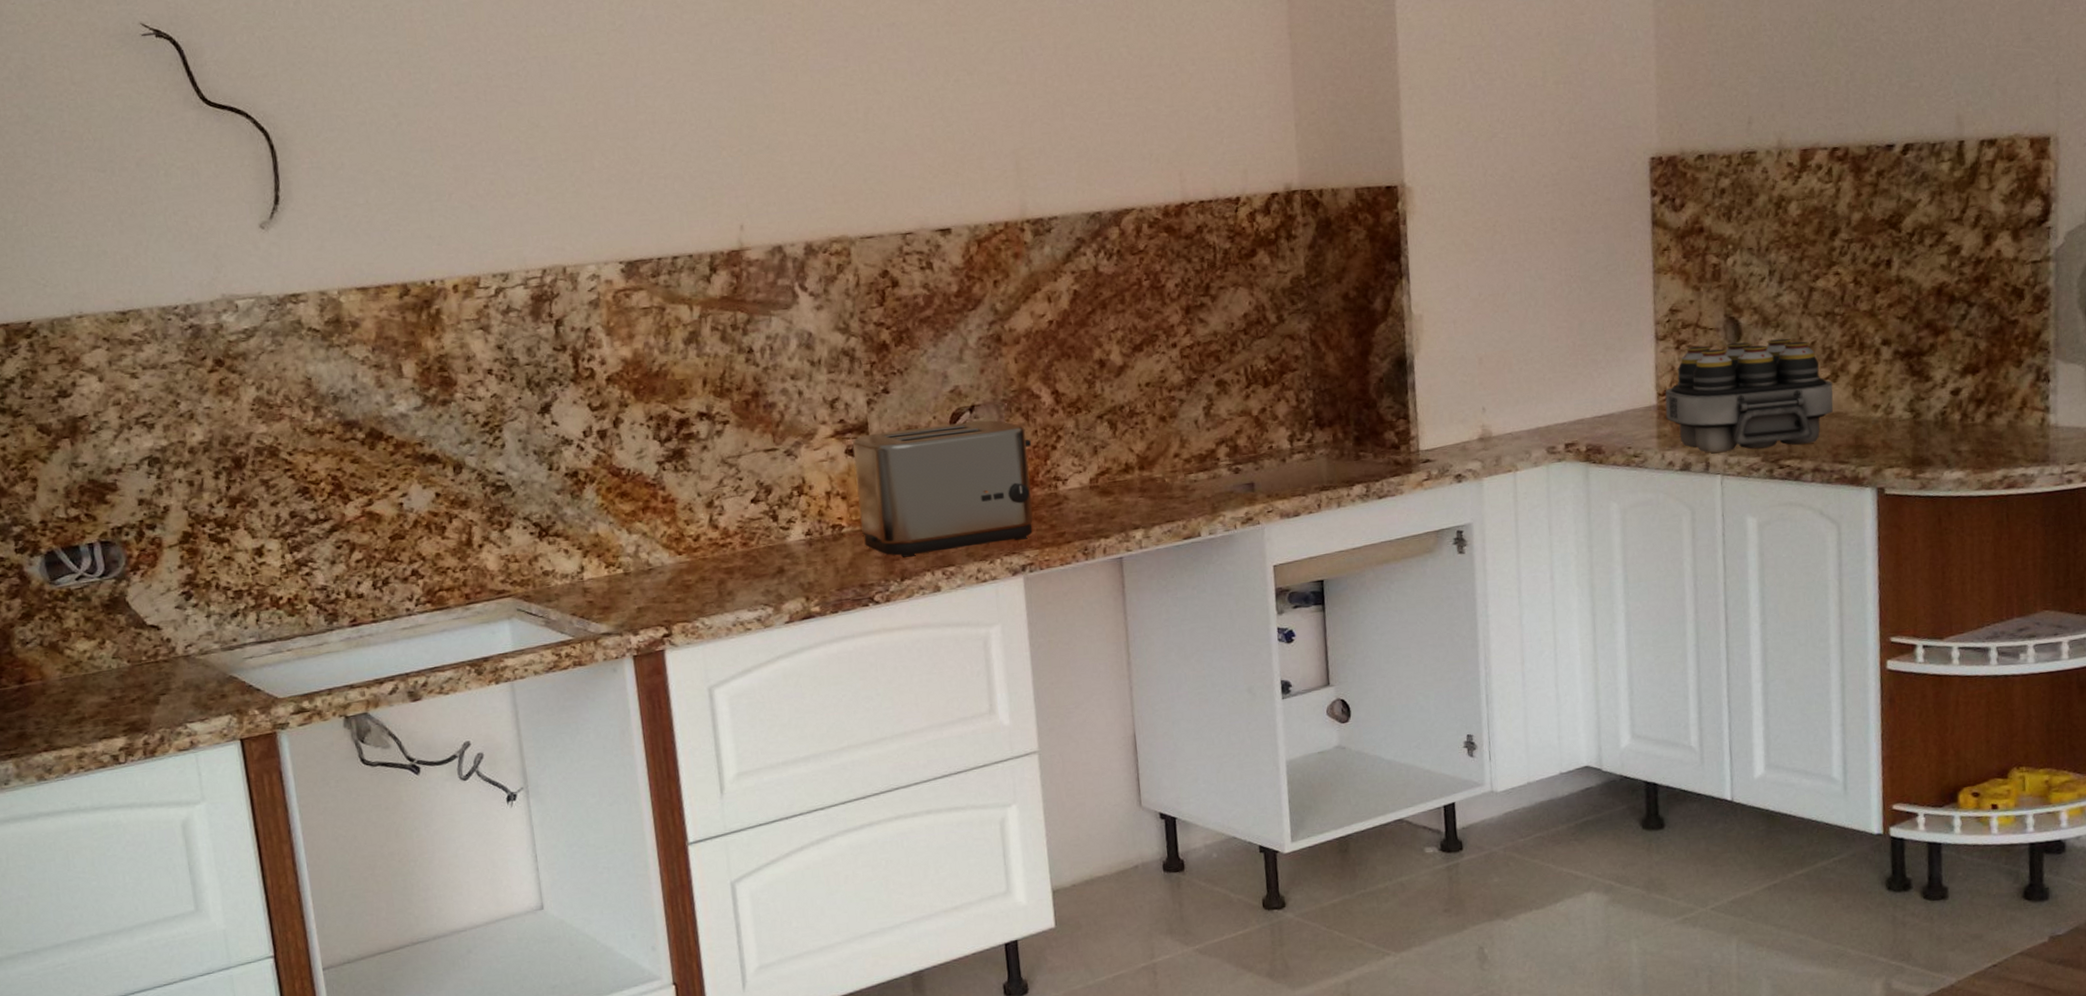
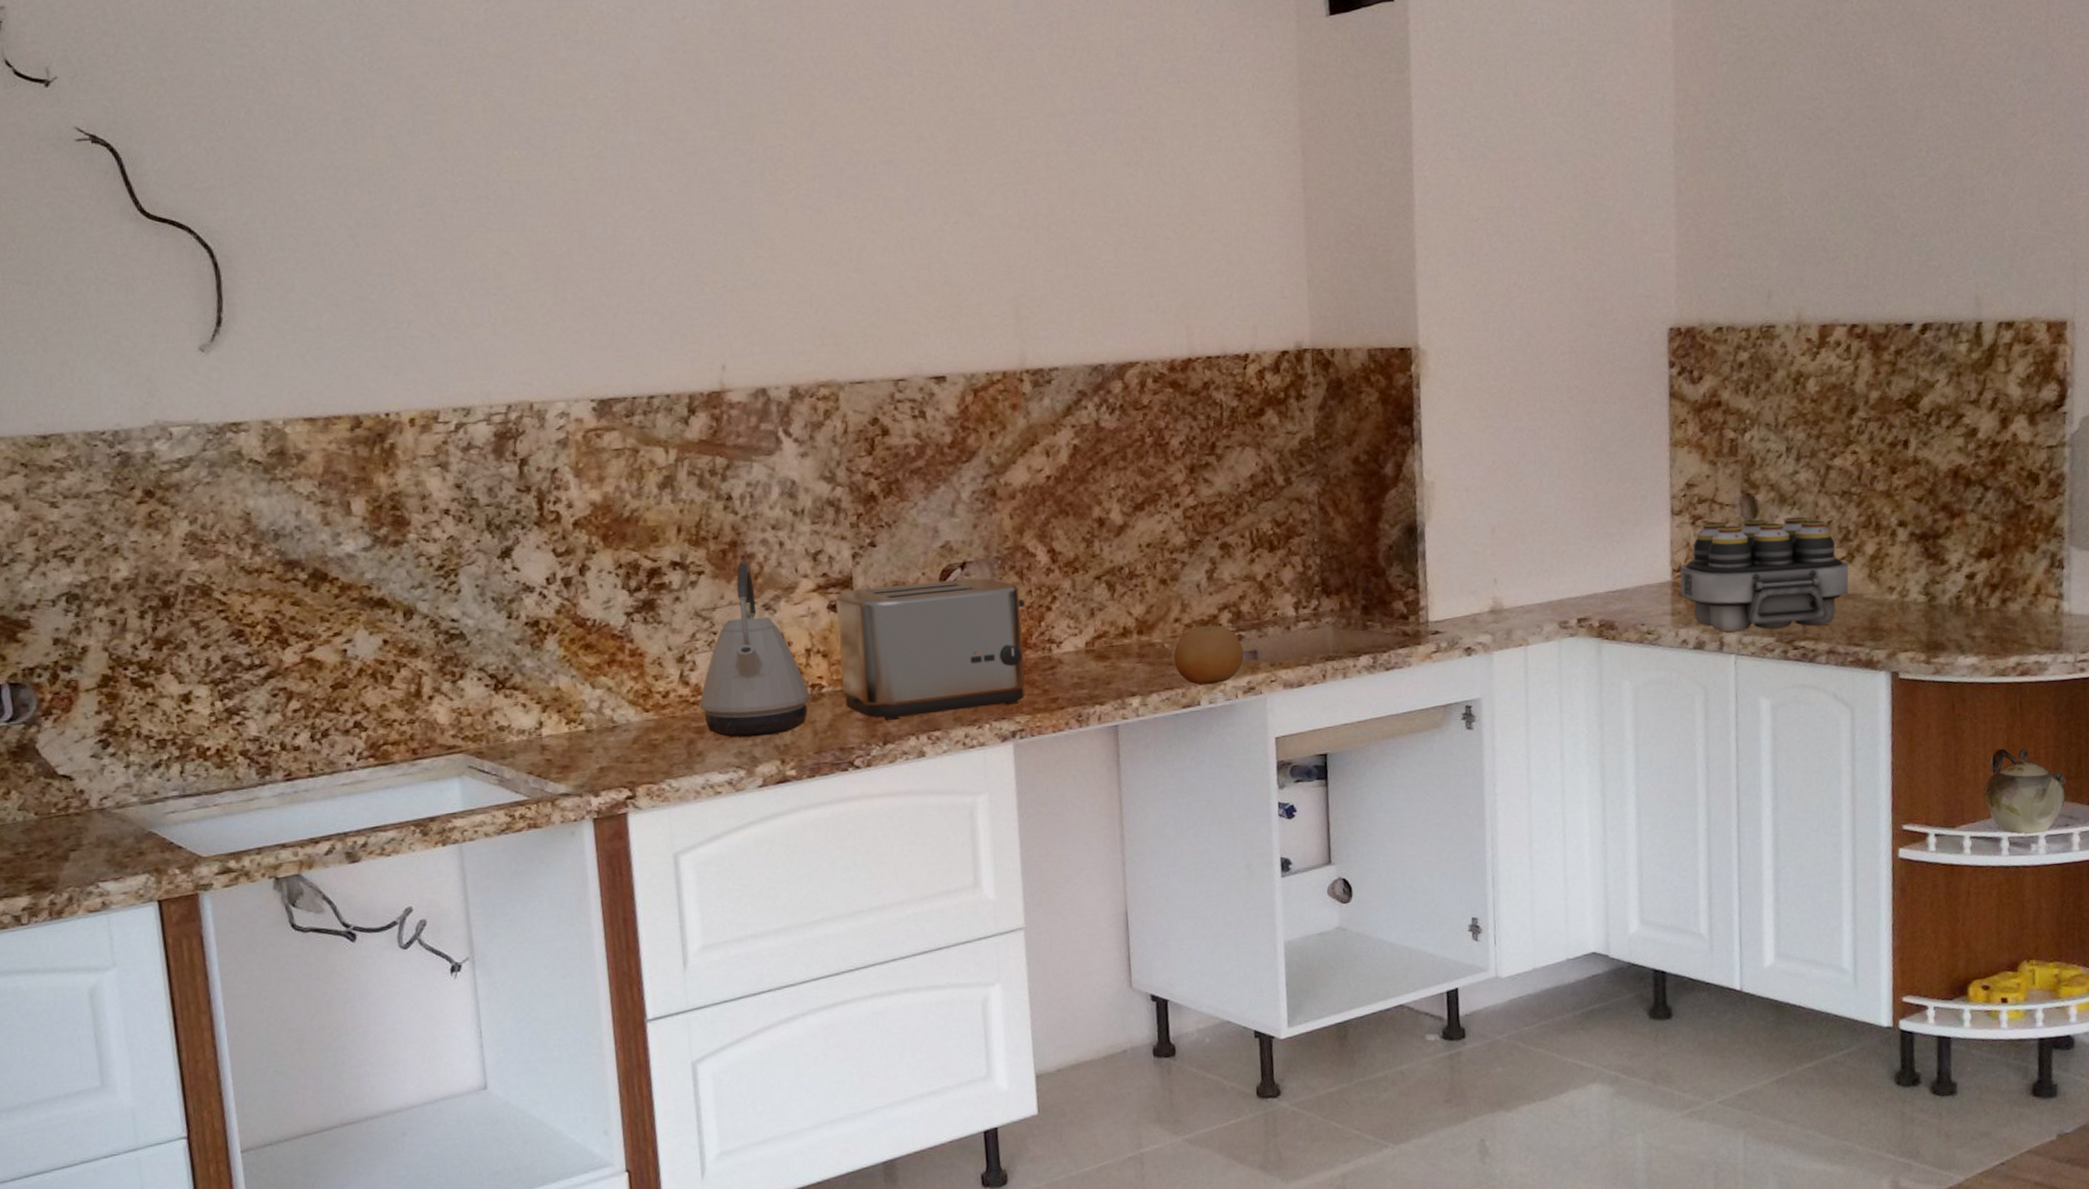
kettle: none [728,410,831,577] -> present [699,561,810,738]
fruit: none [1174,459,1242,517] -> present [1173,625,1244,685]
teapot: none [1970,560,2055,644] -> present [1982,748,2067,834]

